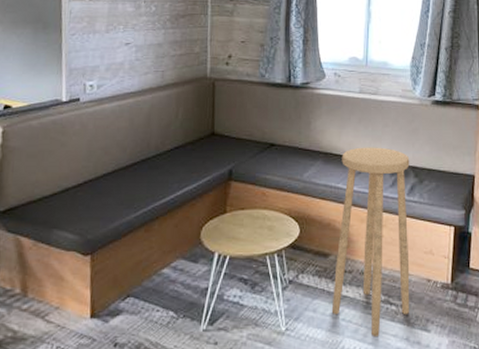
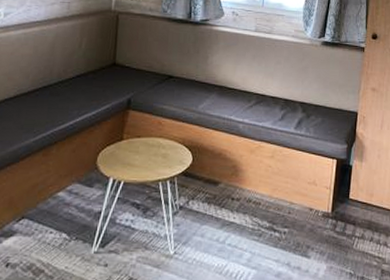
stool: present [331,147,410,336] -> none [218,82,299,261]

